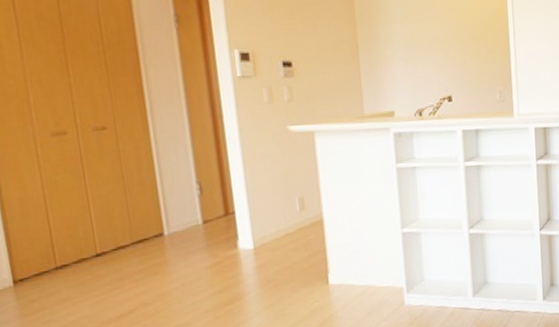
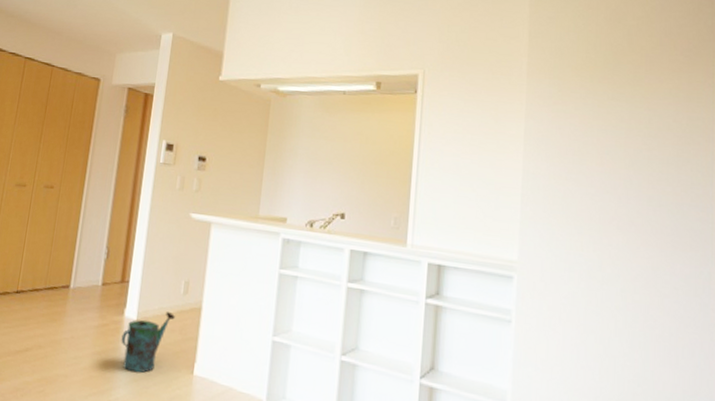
watering can: none [241,232,298,301] -> present [121,312,176,374]

